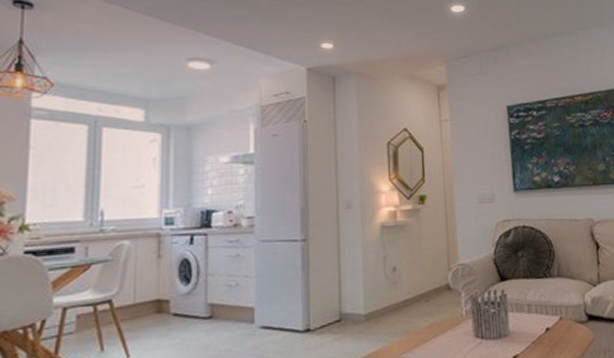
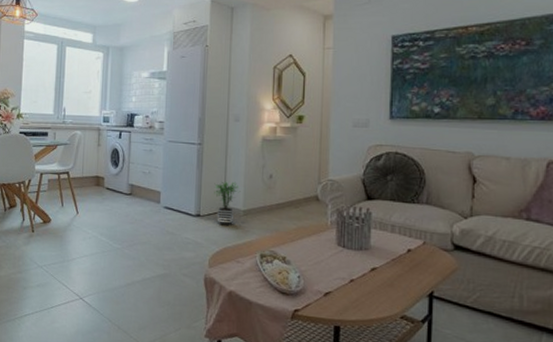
potted plant: none [326,281,360,338] -> present [214,181,241,226]

